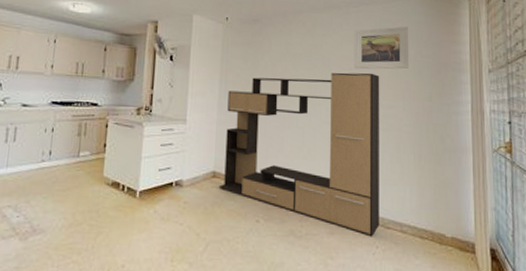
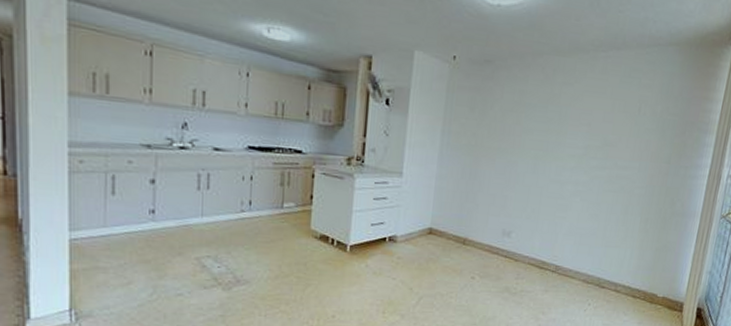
media console: present [218,72,380,237] -> none [434,127,620,295]
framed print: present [354,26,410,70] -> none [592,77,661,127]

